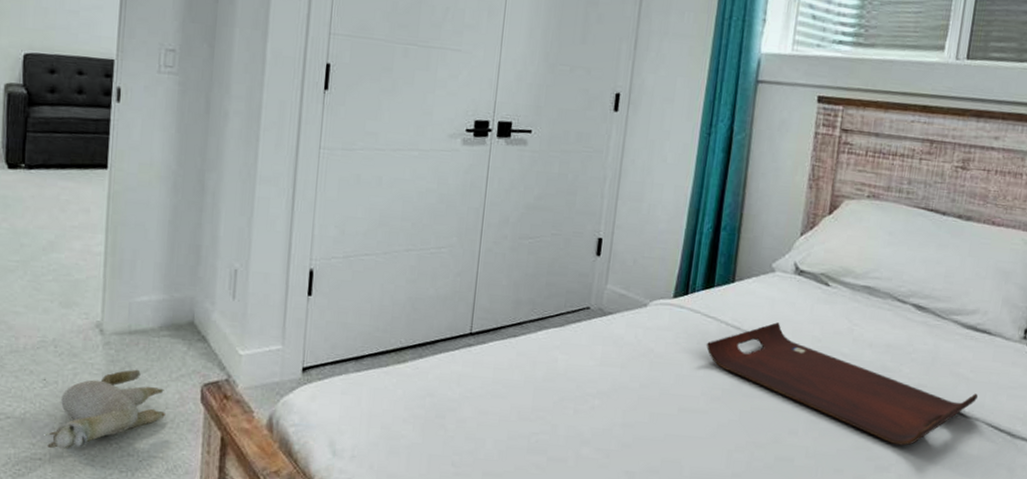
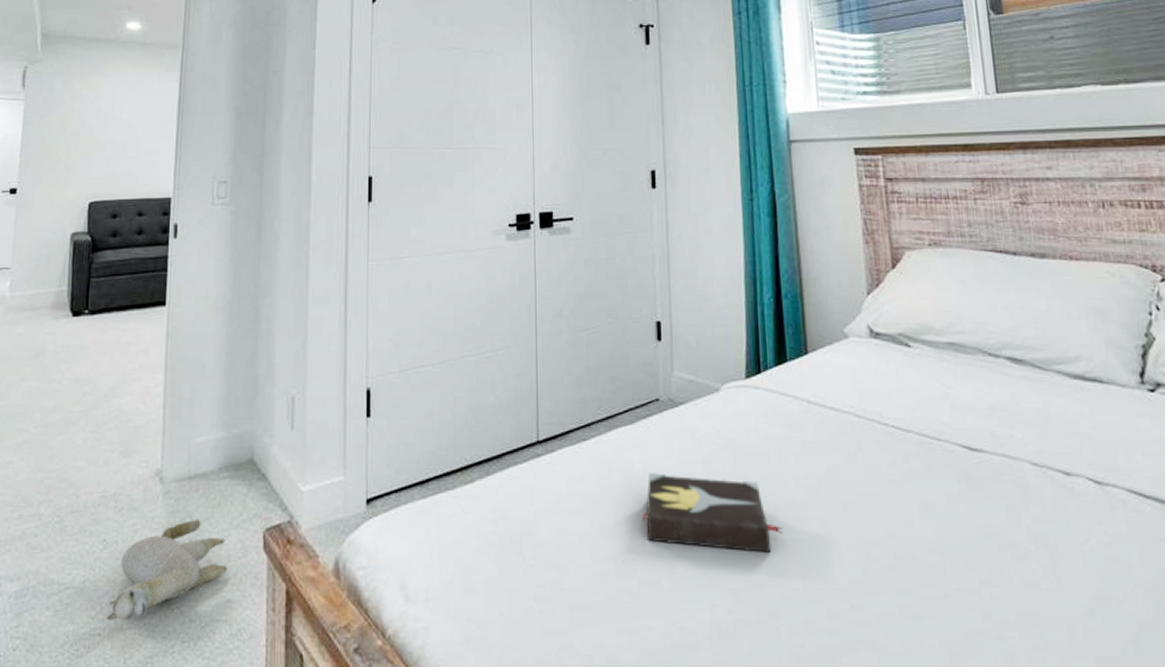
hardback book: none [558,370,683,445] -> present [642,473,784,552]
serving tray: present [706,322,978,446] -> none [791,394,1108,527]

